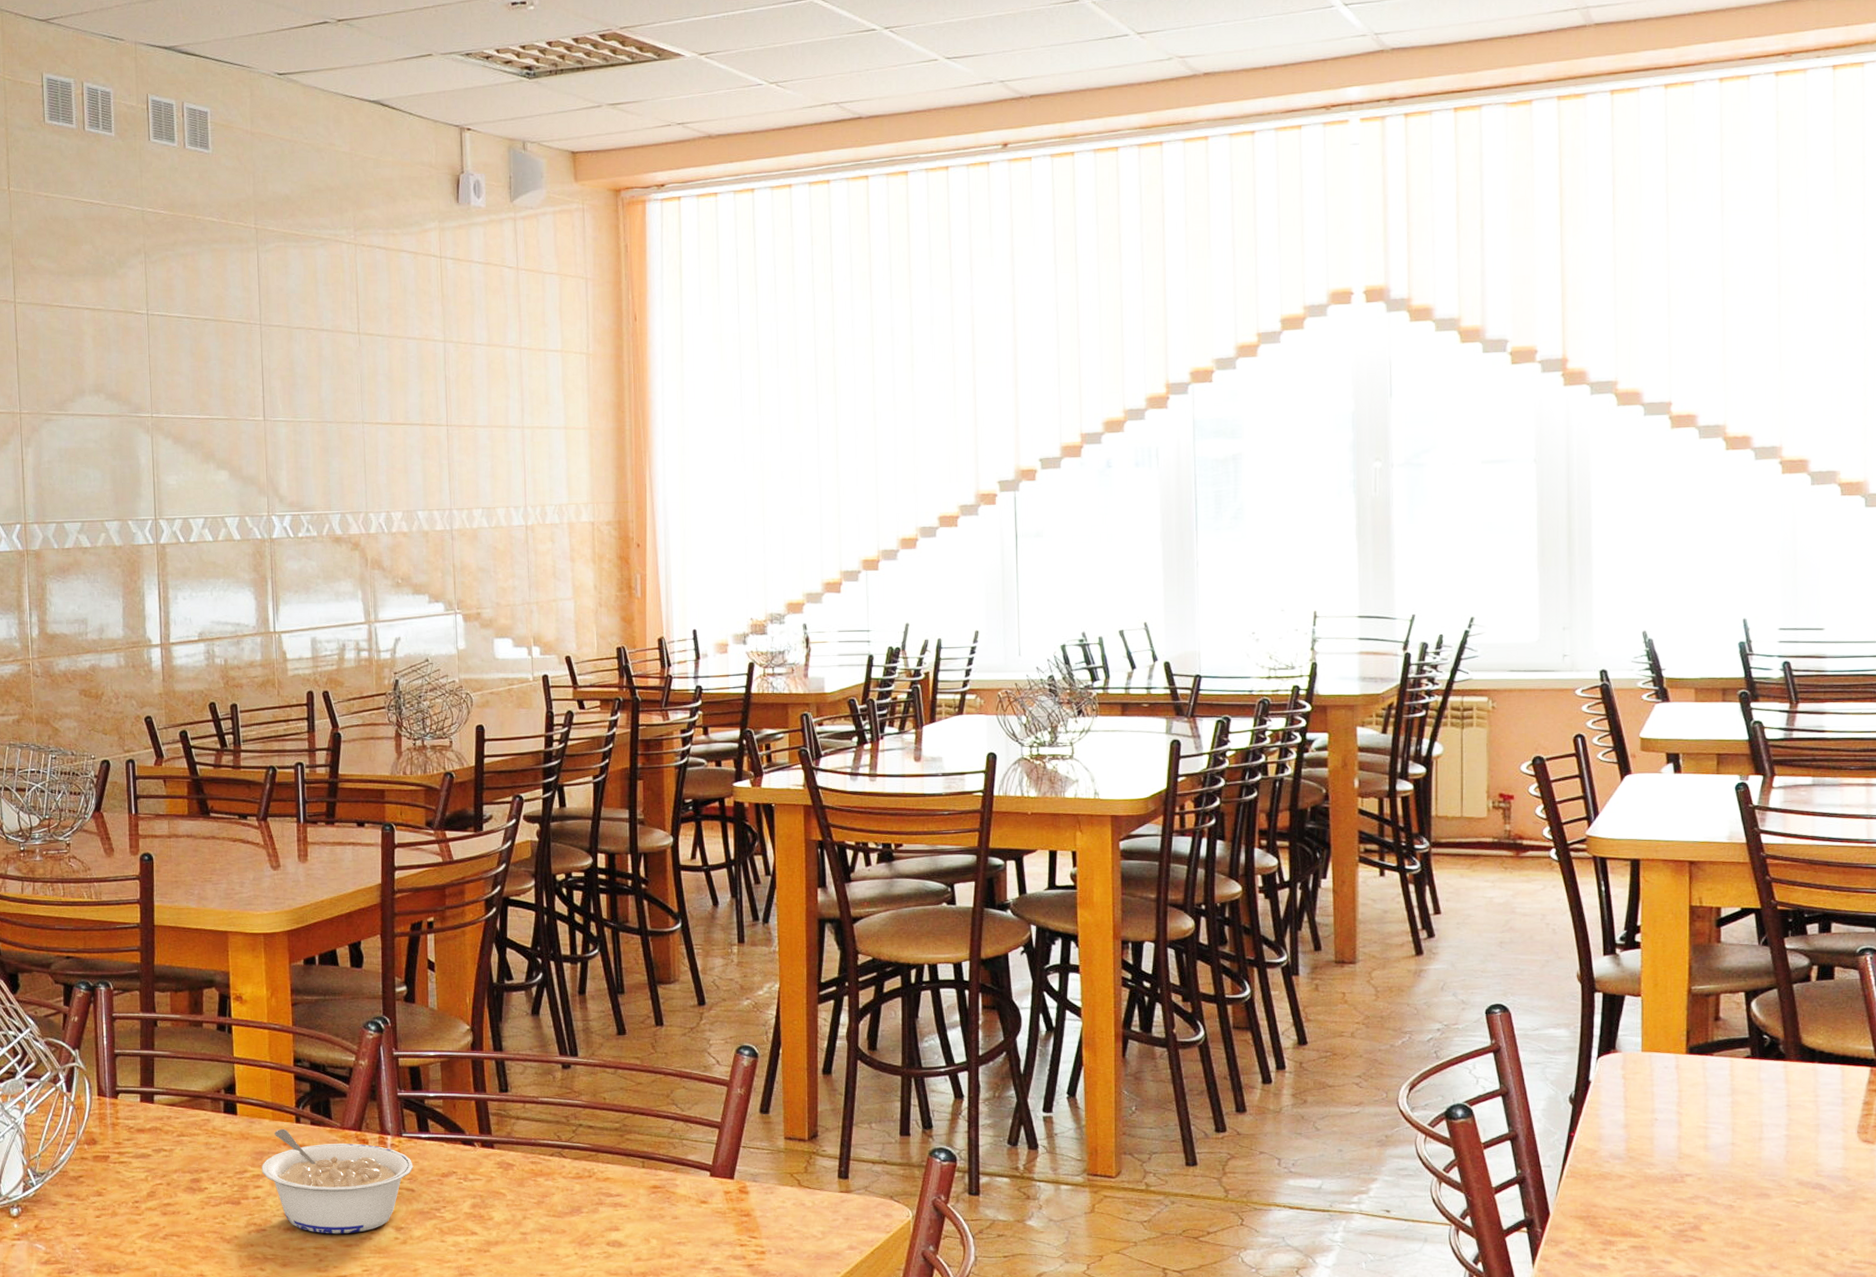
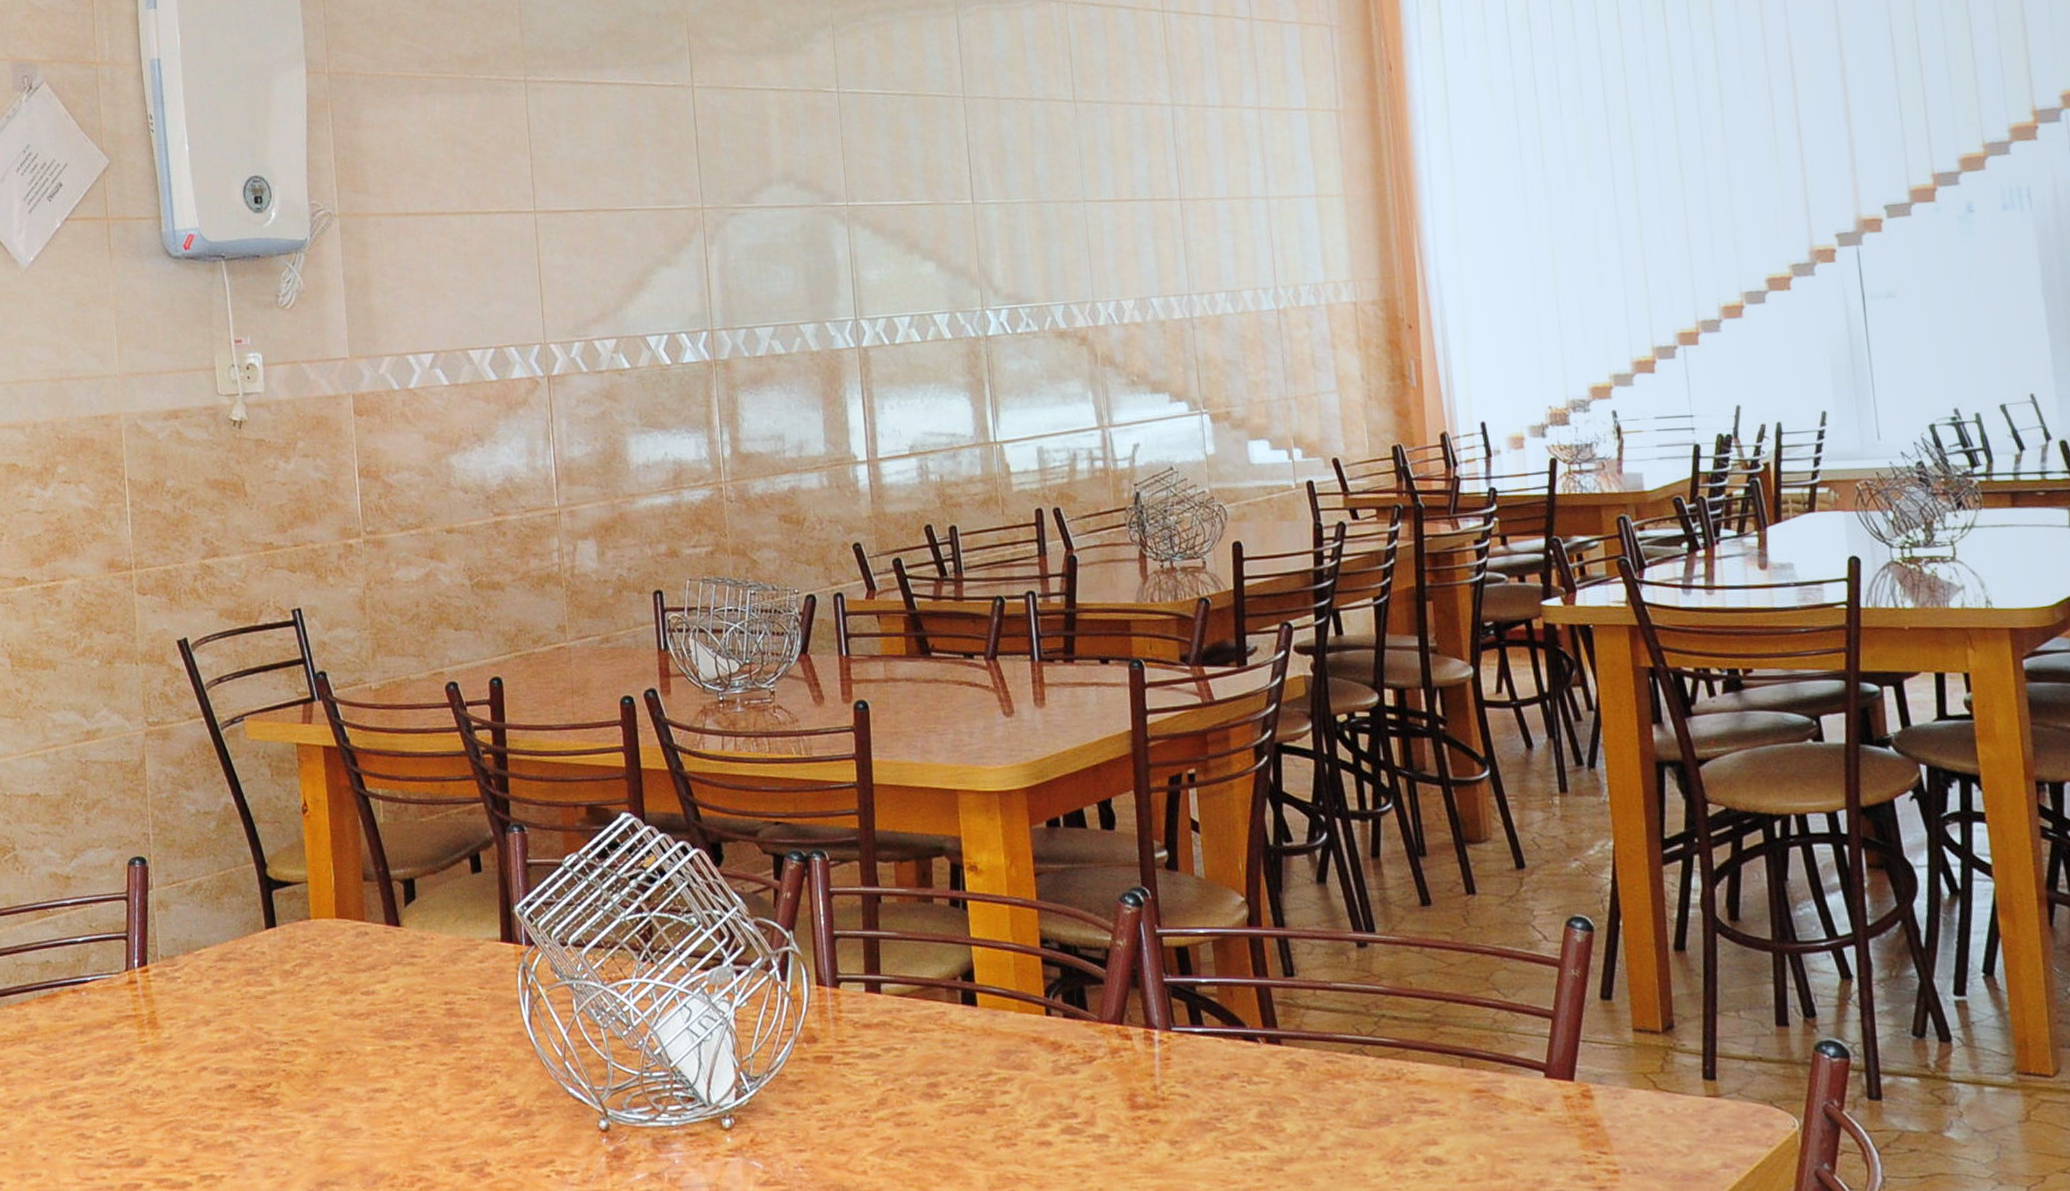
legume: present [262,1128,414,1234] -> none [1009,1022,1187,1149]

